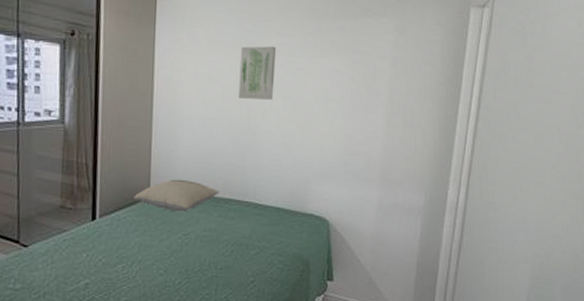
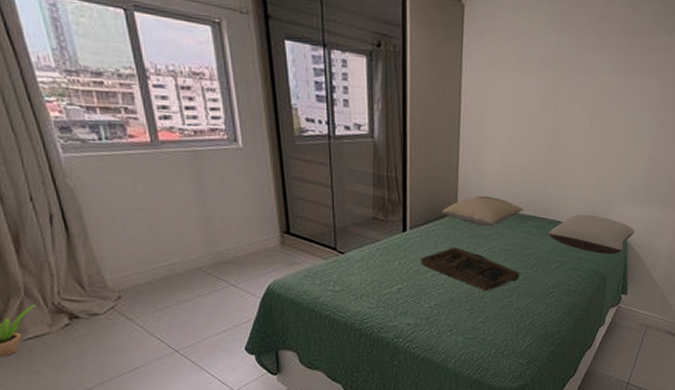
decorative tray: none [110,235,218,283] -> present [420,247,520,291]
wall art: present [239,46,277,100] -> none [546,62,587,120]
pillow: none [246,195,337,237] -> present [548,214,635,255]

